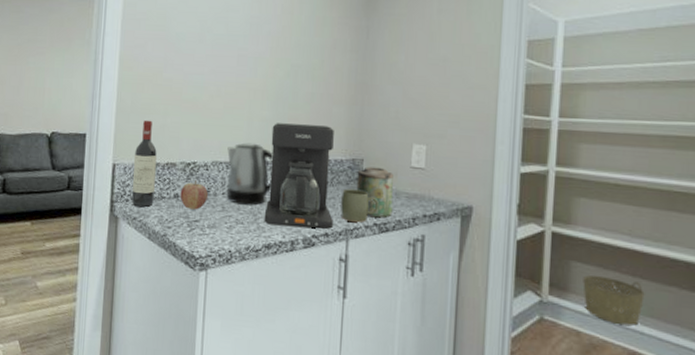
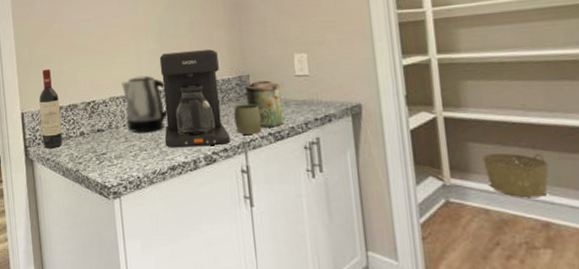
fruit: present [180,180,209,210] -> none [85,117,111,144]

